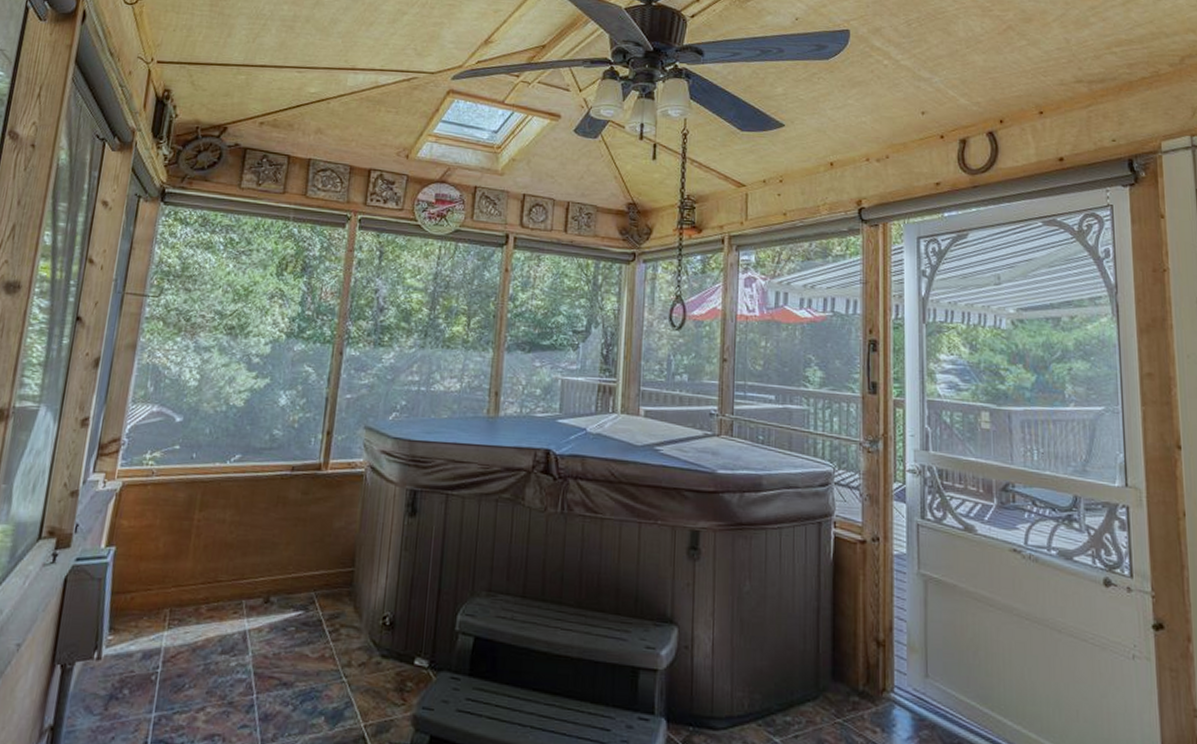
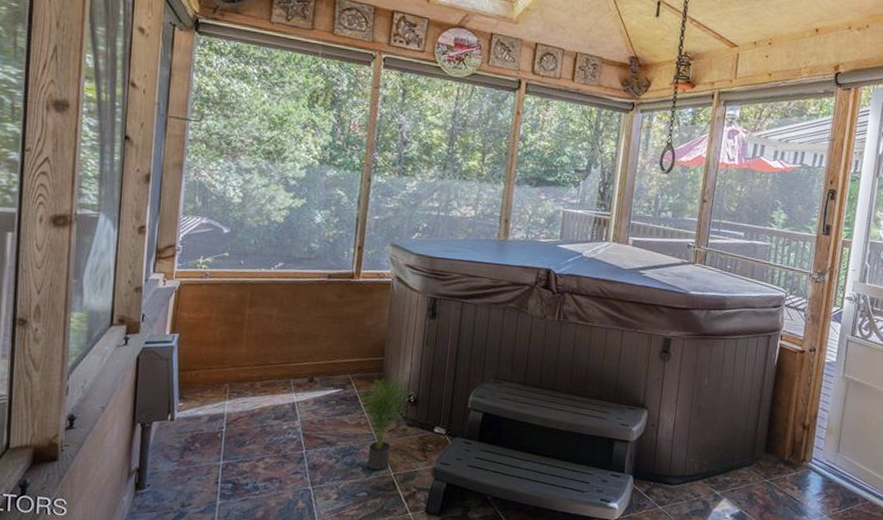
potted plant: none [320,584,385,720] -> present [356,370,410,470]

